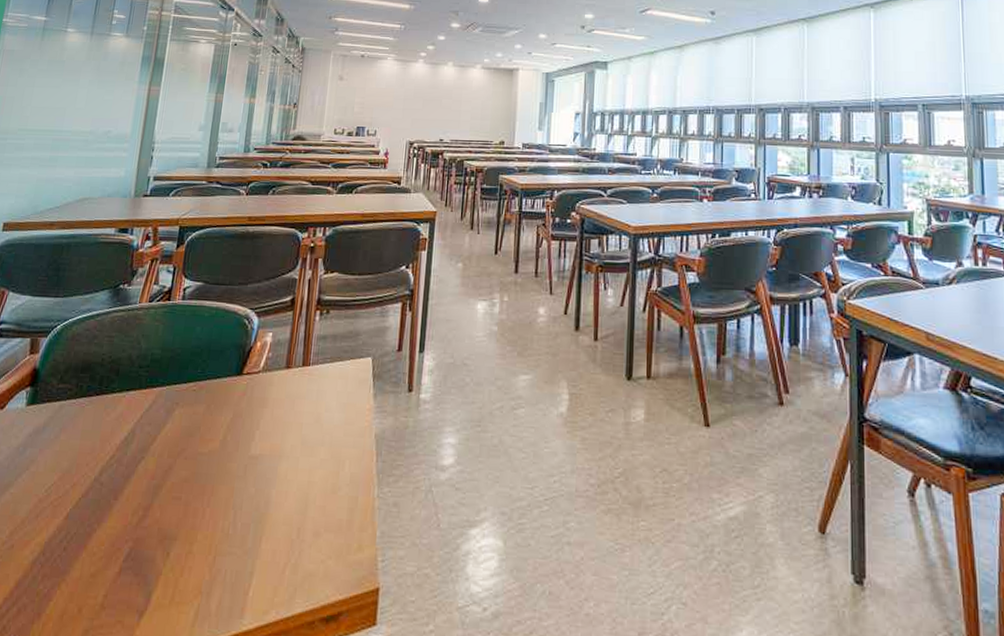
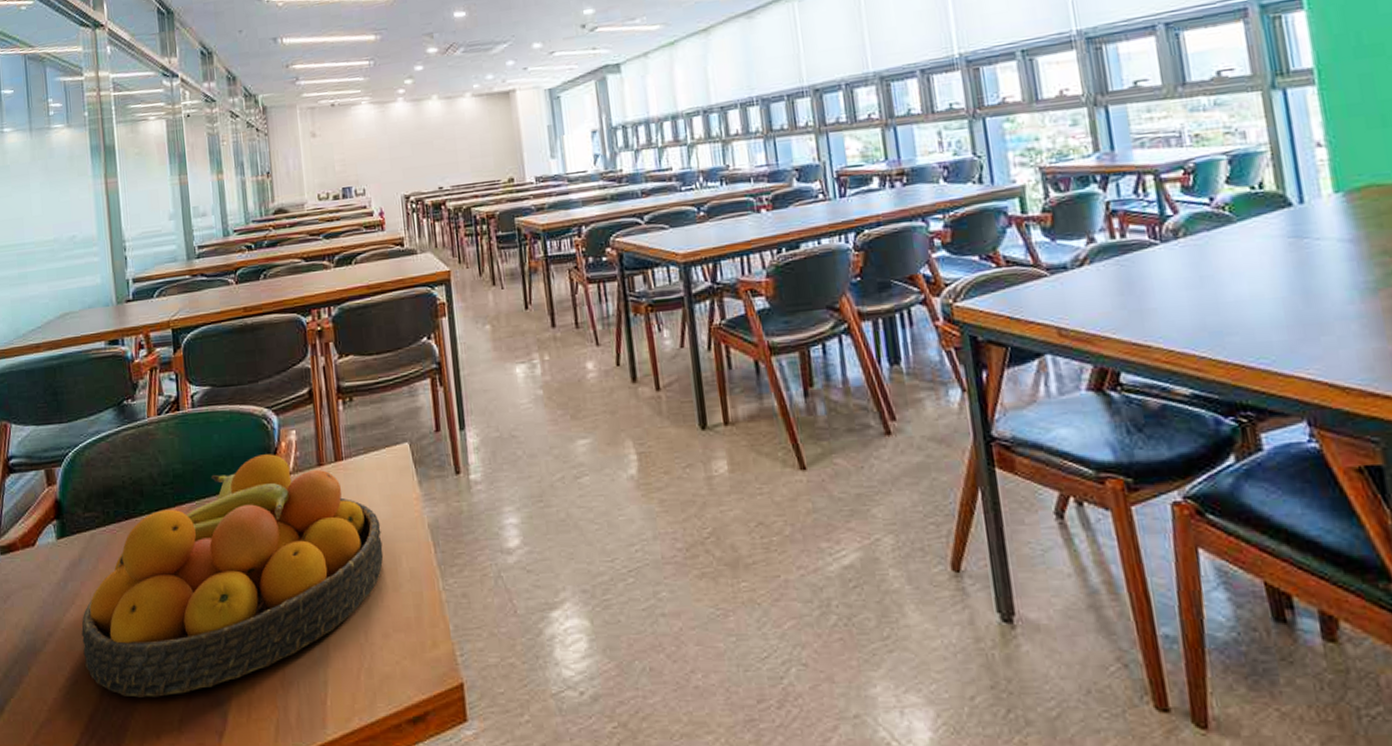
fruit bowl: none [25,351,332,571] -> present [81,454,384,698]

